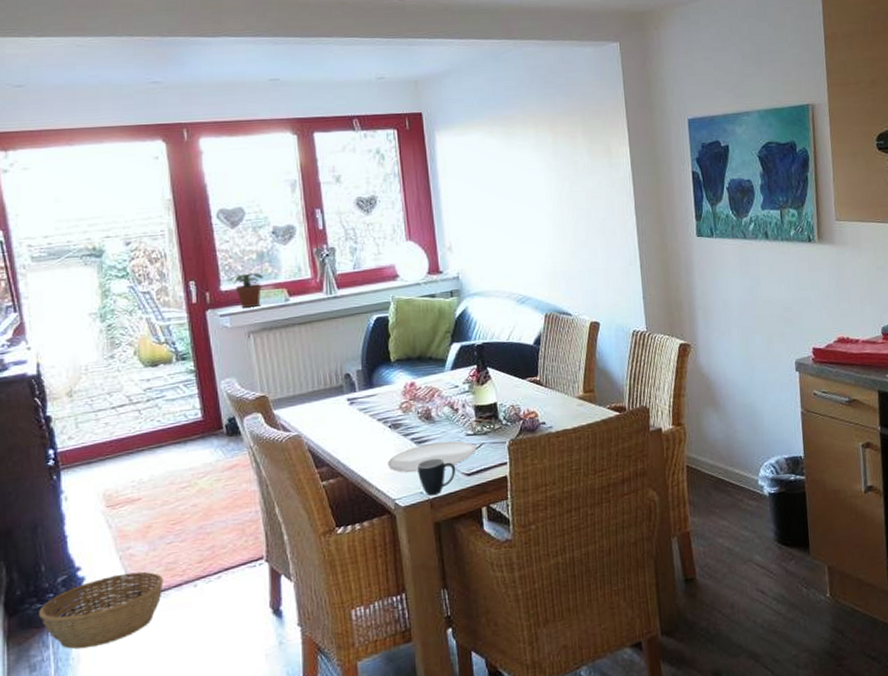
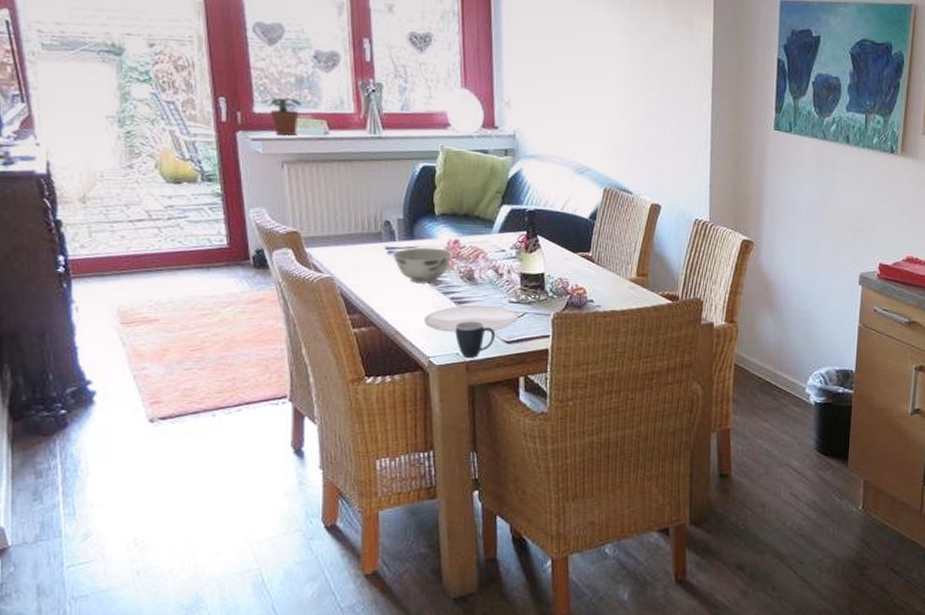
basket: present [39,571,164,649] -> none [46,393,180,462]
bowl: none [355,392,410,429] -> present [393,247,453,284]

